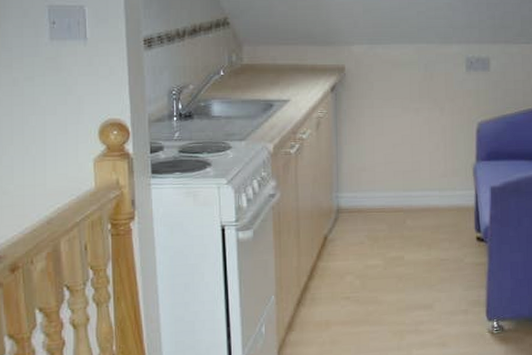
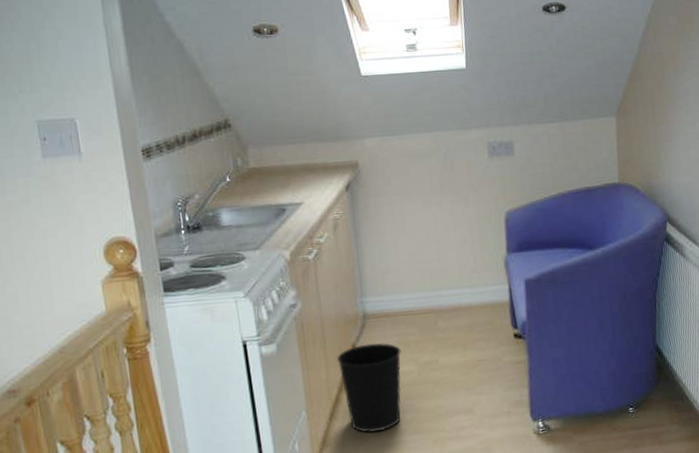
wastebasket: none [308,236,370,321] -> present [336,342,401,433]

